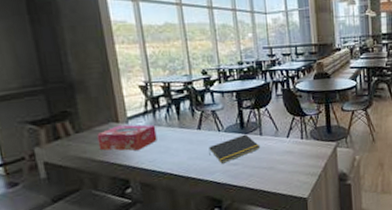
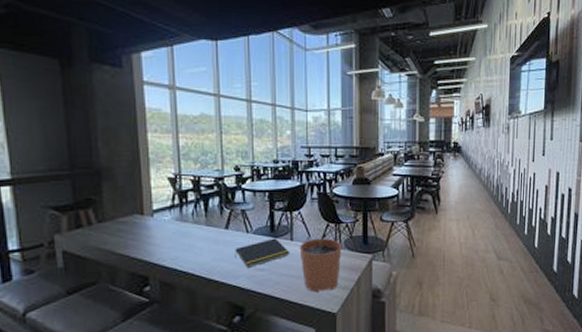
tissue box: present [97,124,157,151] -> none [120,217,182,246]
plant pot: none [268,123,308,181] -> present [299,229,342,293]

